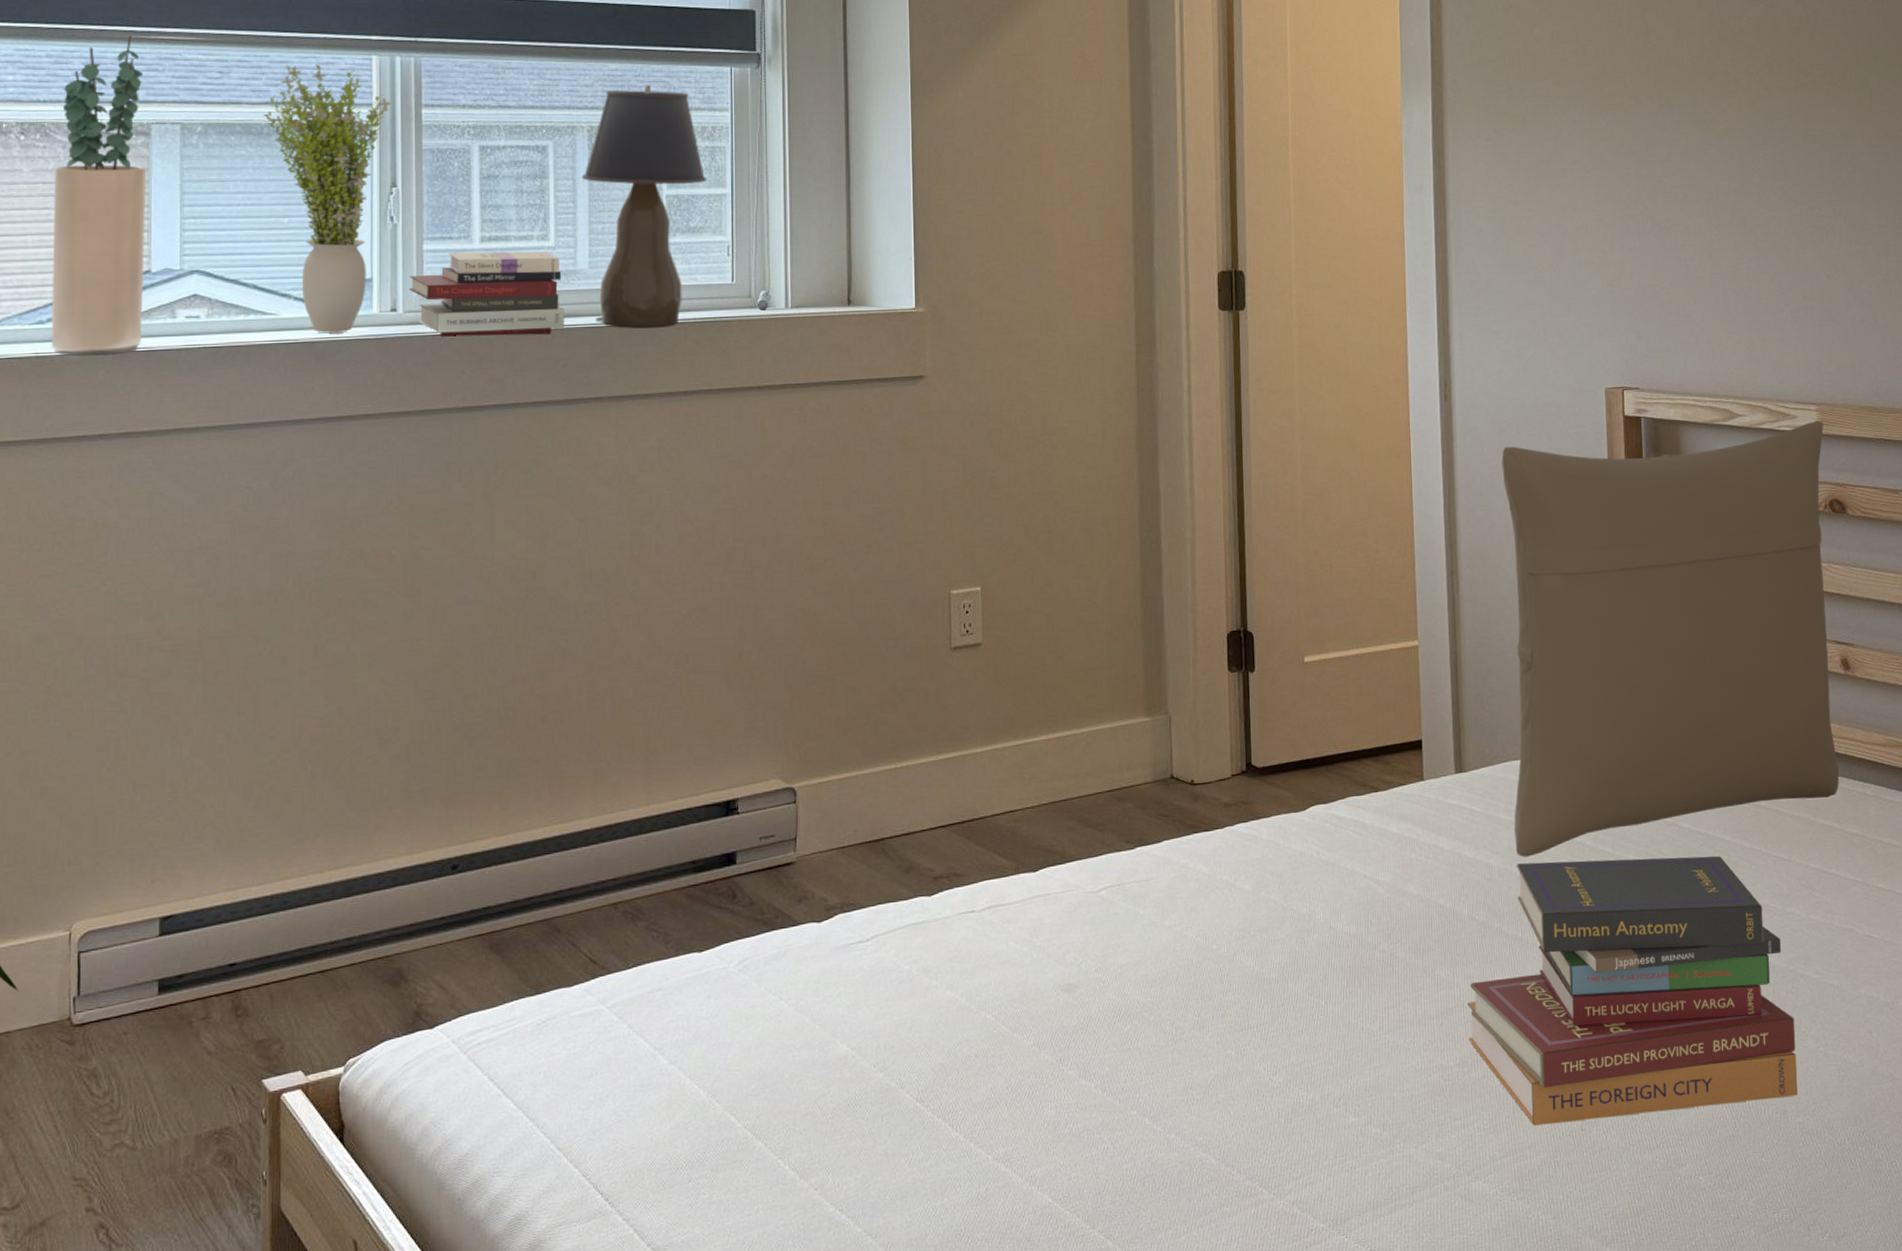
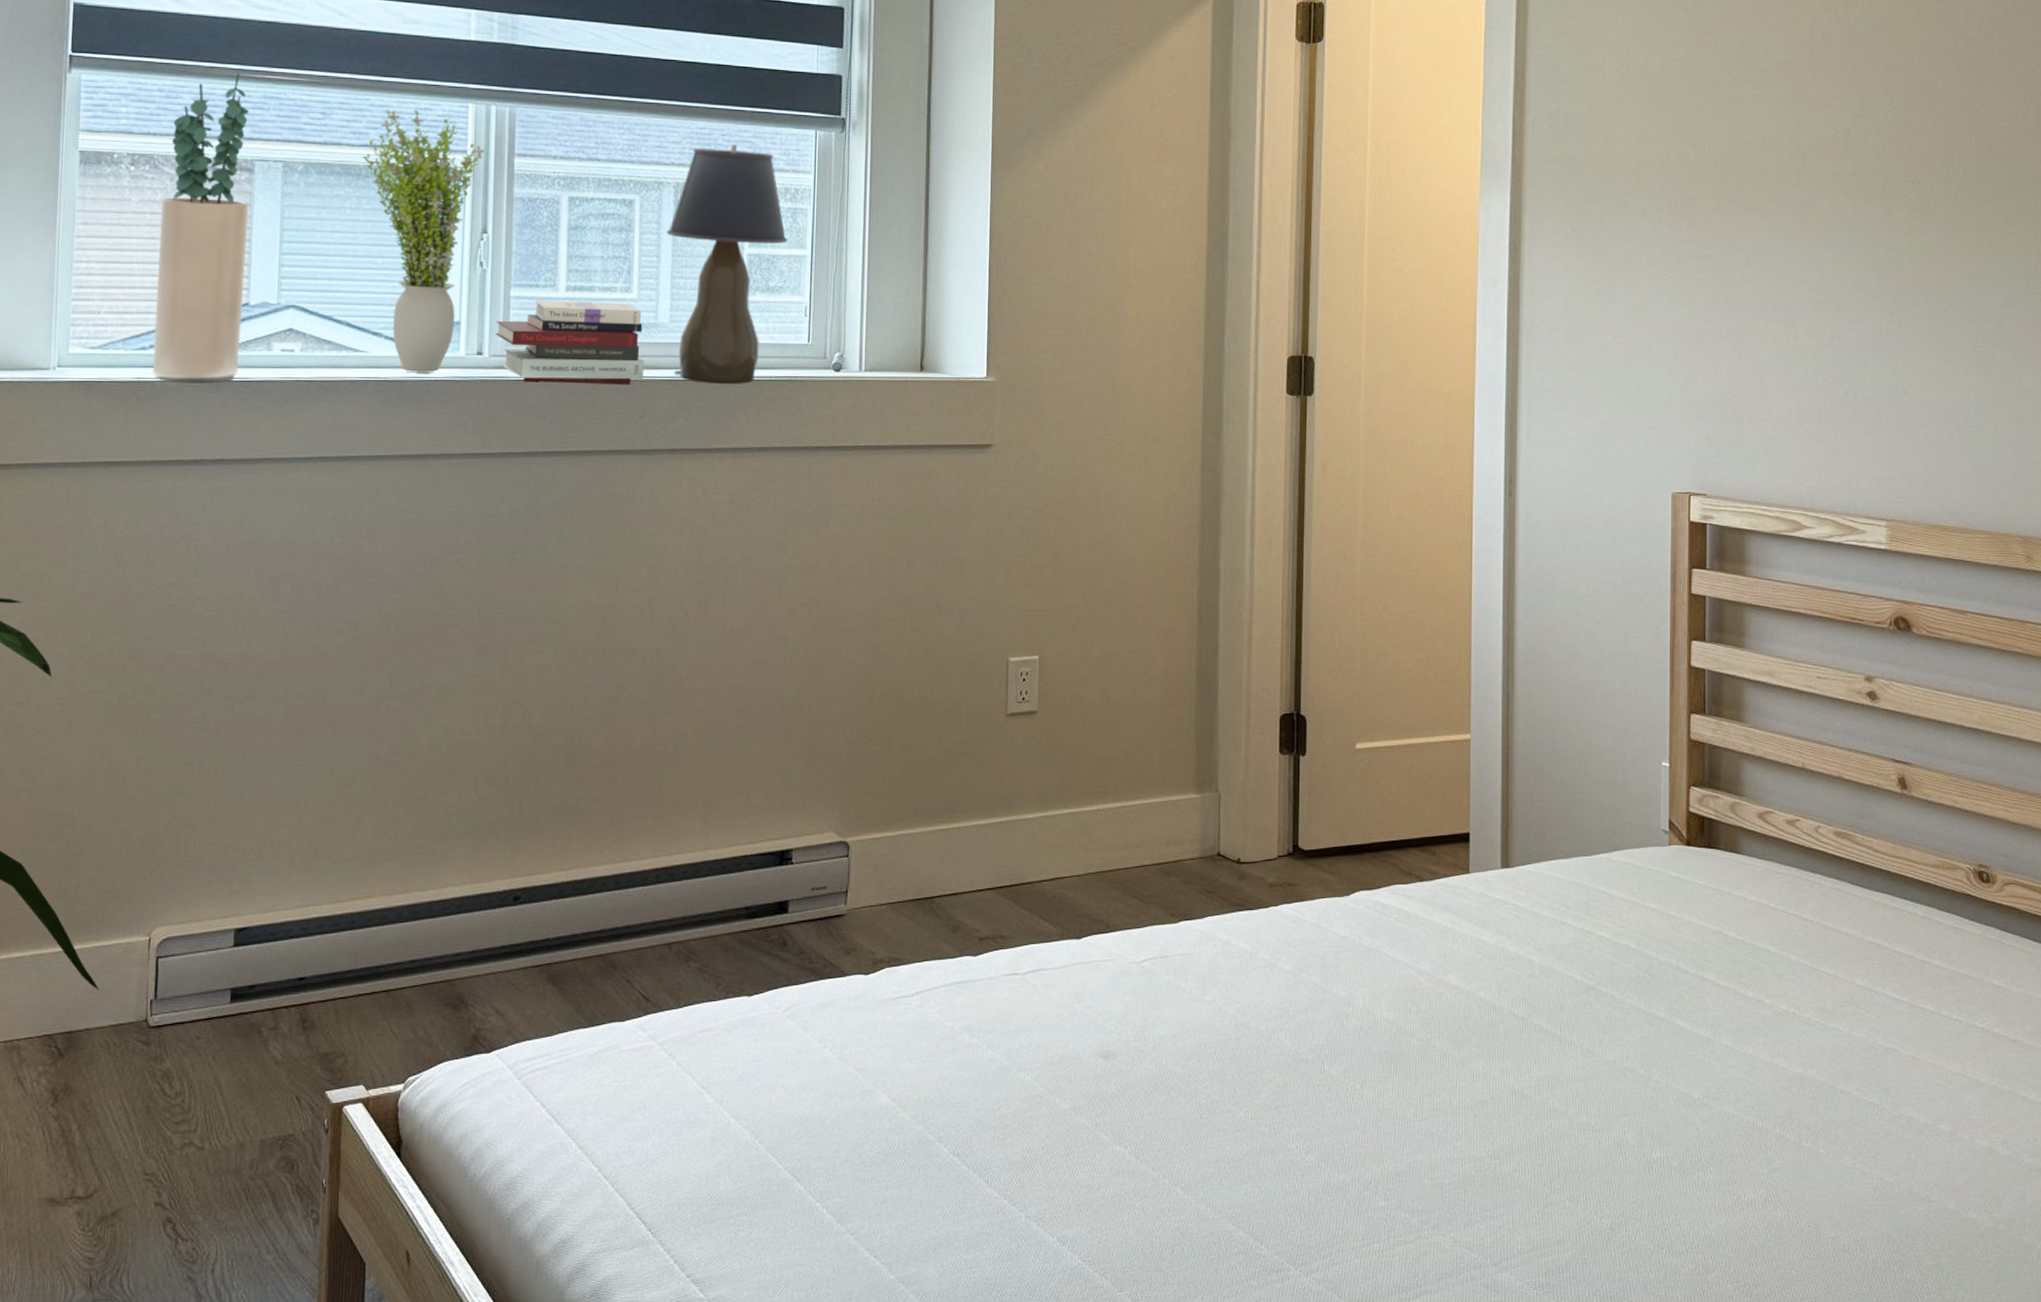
books: present [1468,856,1798,1126] -> none [1501,961,1832,1222]
pillow: present [1501,420,1839,857] -> none [1558,537,1892,956]

